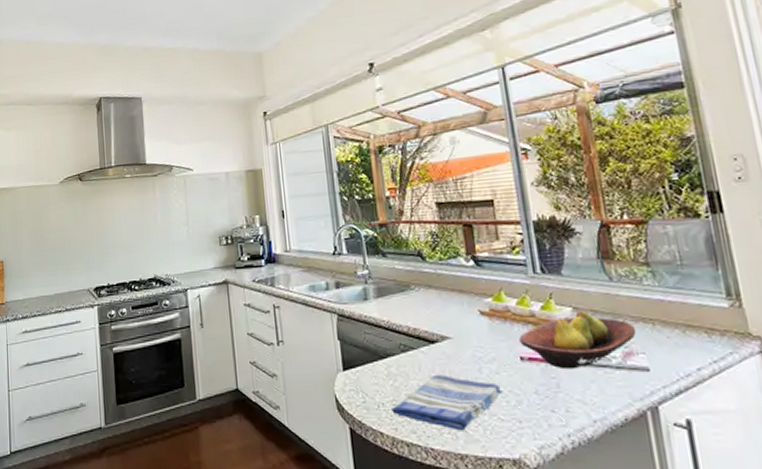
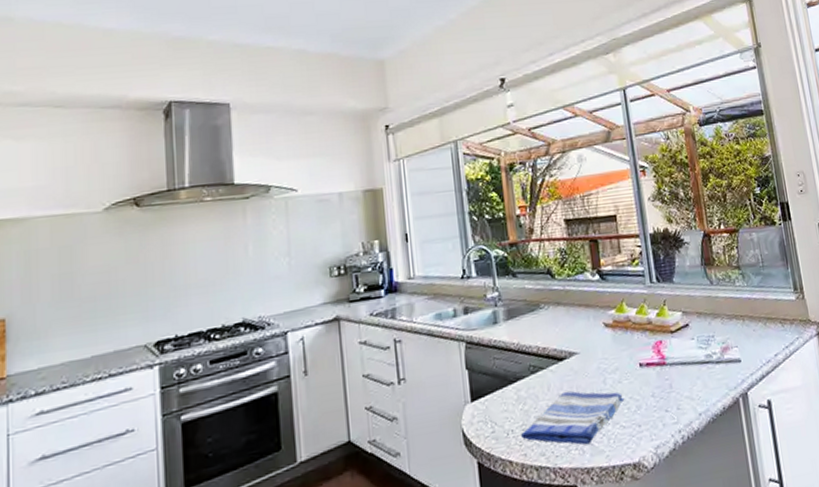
fruit bowl: present [519,310,637,370] -> none [638,313,731,370]

